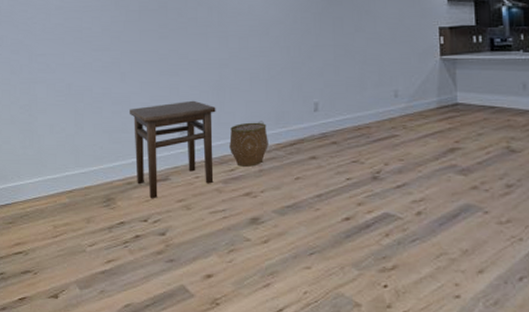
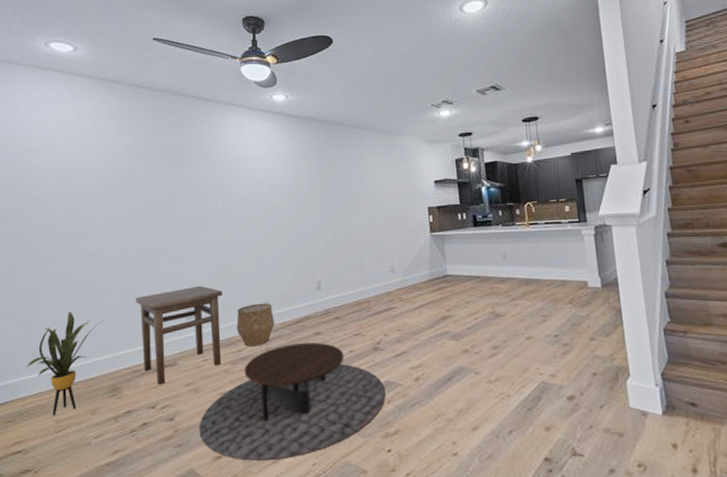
house plant: none [26,119,99,221] -> present [26,311,104,416]
coffee table: none [190,167,384,284] -> present [199,342,386,461]

